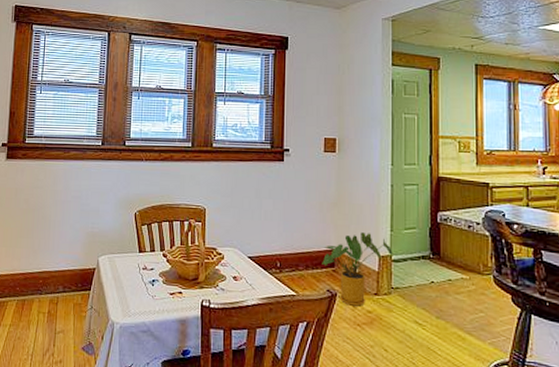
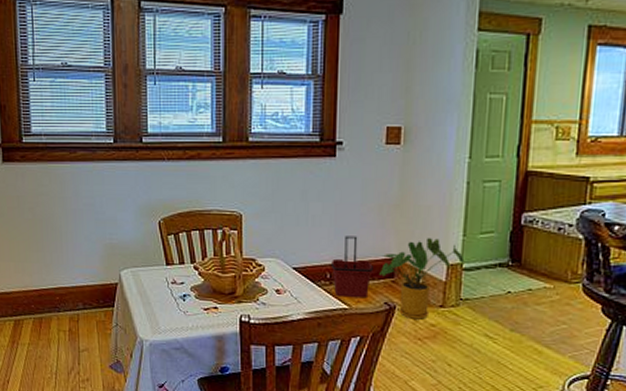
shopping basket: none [281,229,316,285] -> present [331,236,373,297]

